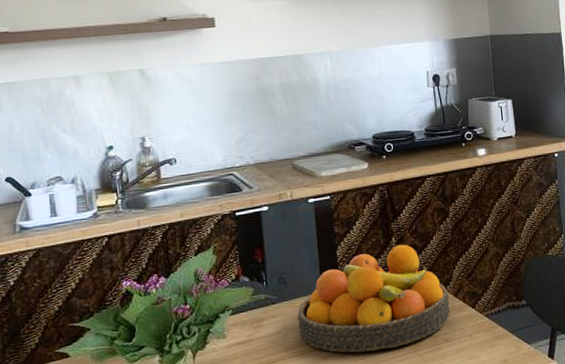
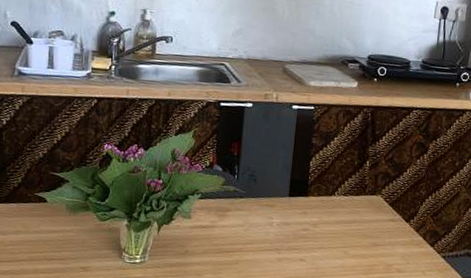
fruit bowl: present [297,244,450,353] -> none [260,169,411,266]

